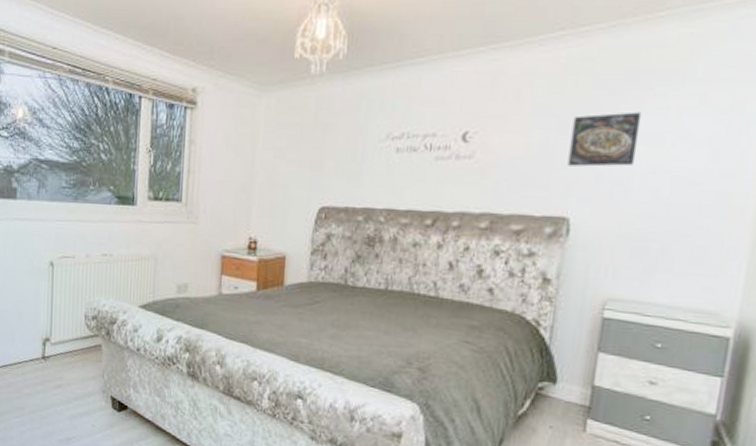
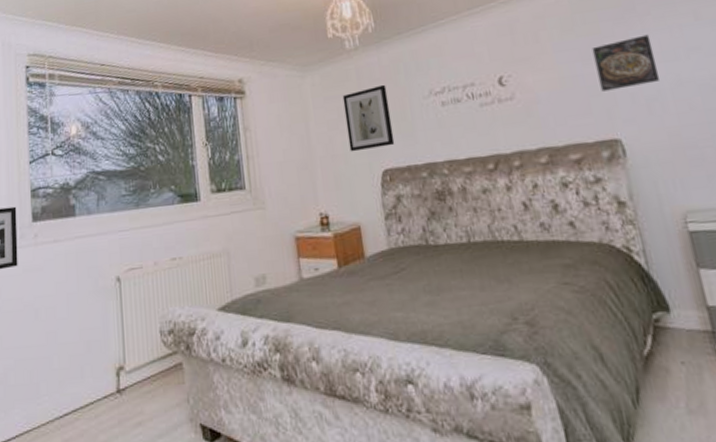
wall art: none [291,119,344,184] -> present [342,84,395,152]

